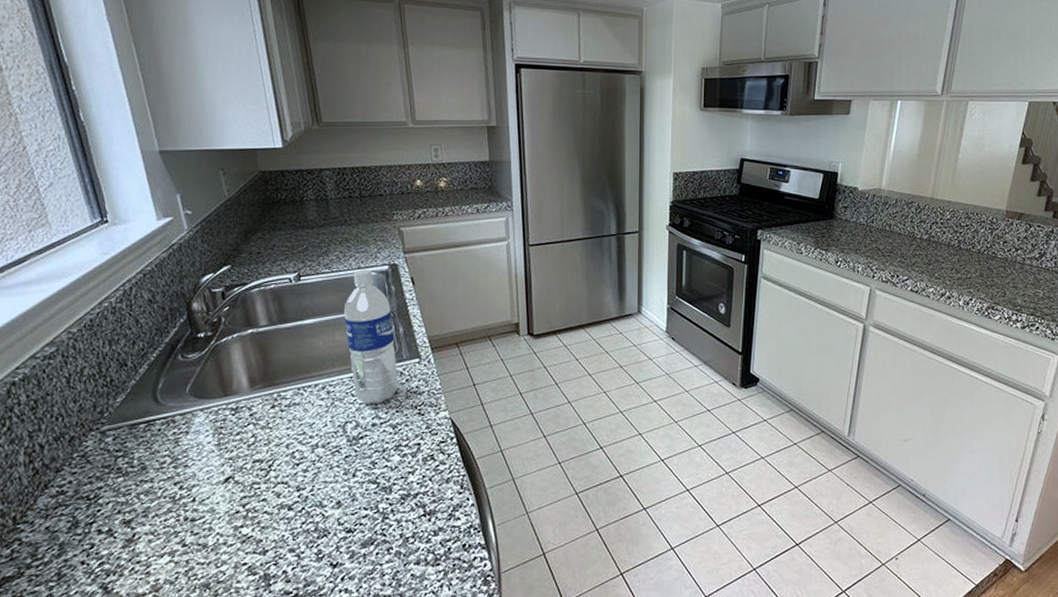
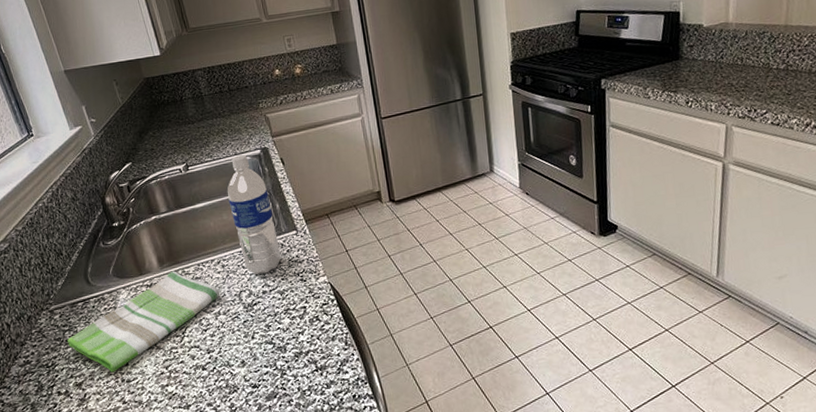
dish towel: none [118,394,321,509] -> present [67,271,220,373]

